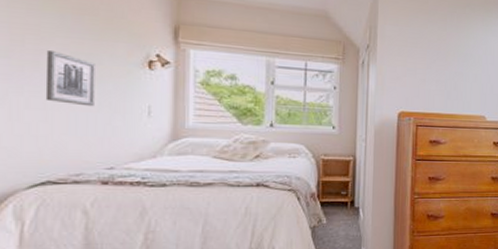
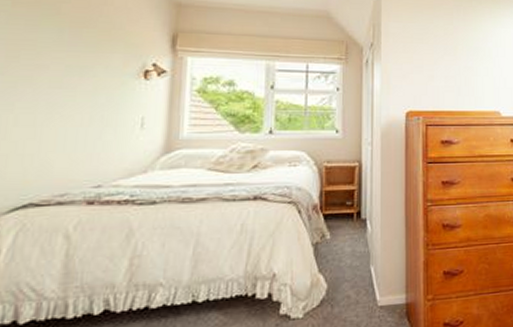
wall art: present [45,51,95,107] -> none [35,65,90,121]

